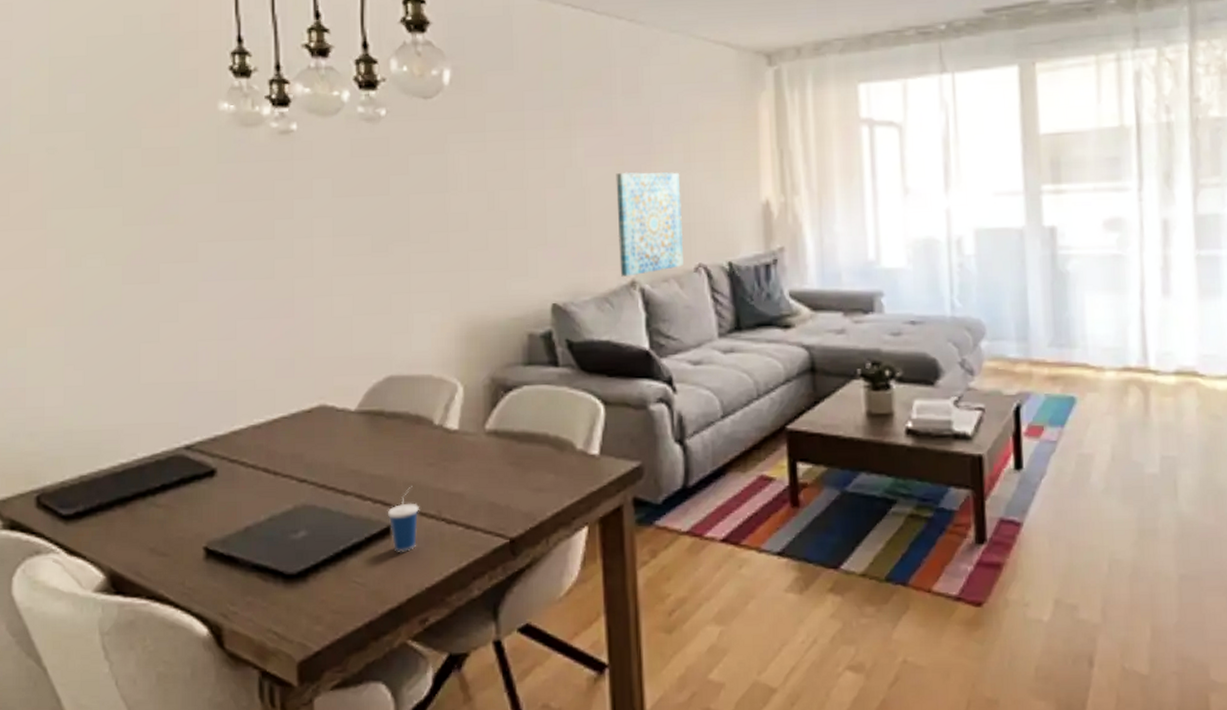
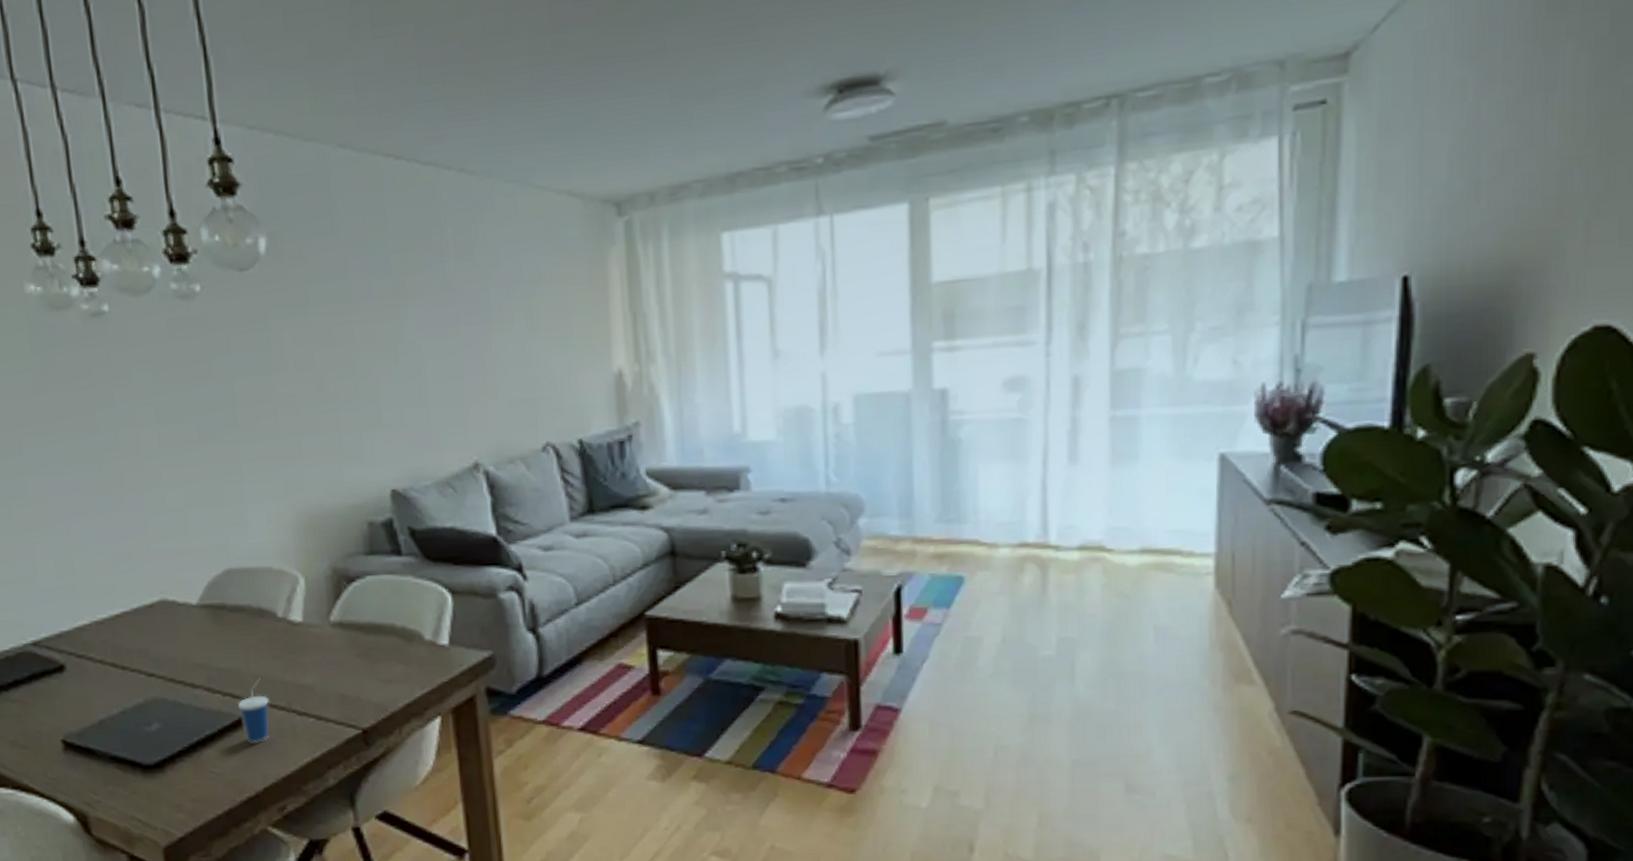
wall art: present [616,172,684,277] -> none [452,342,530,459]

